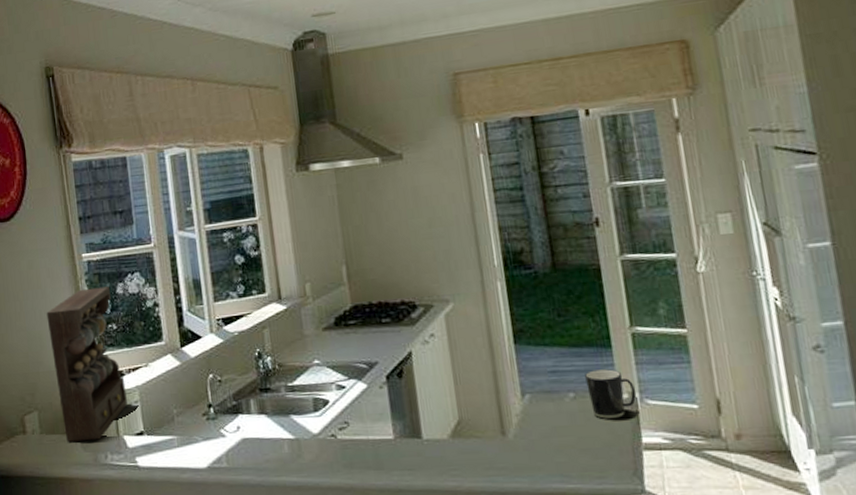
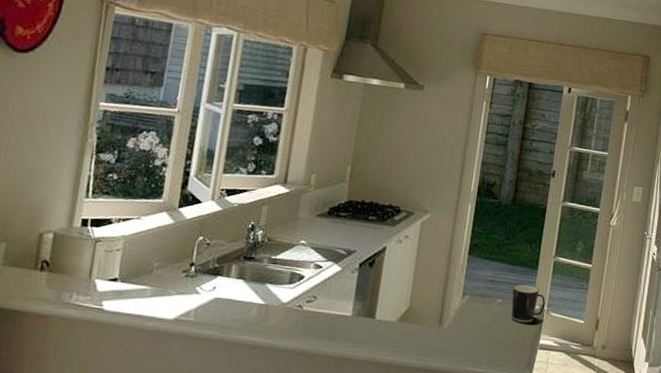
spice rack: present [46,286,129,442] -> none [31,135,121,280]

